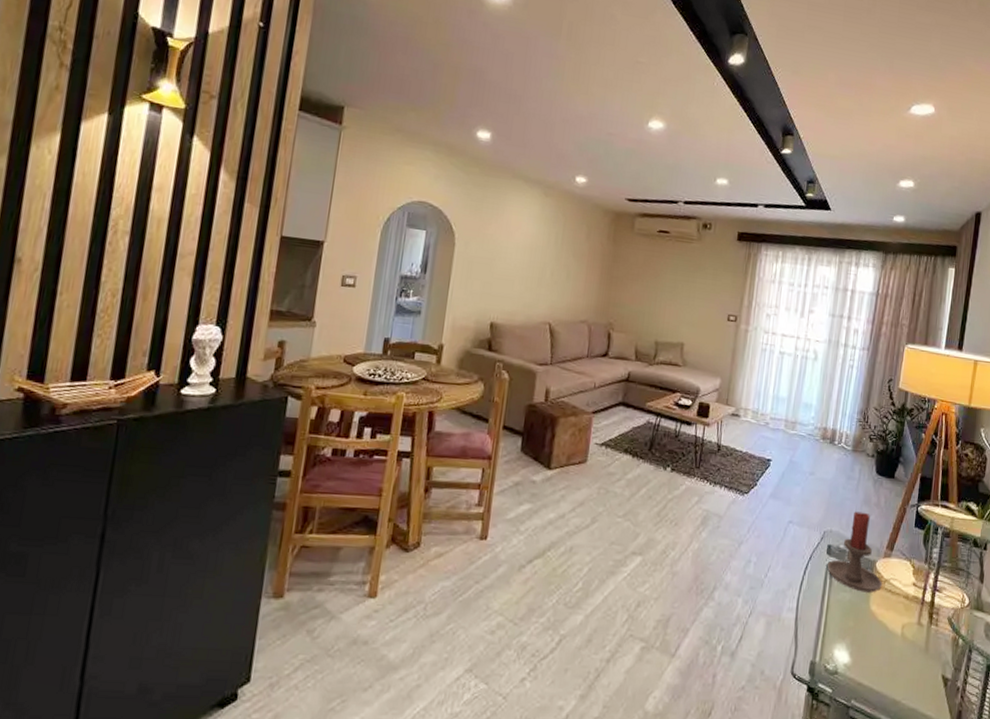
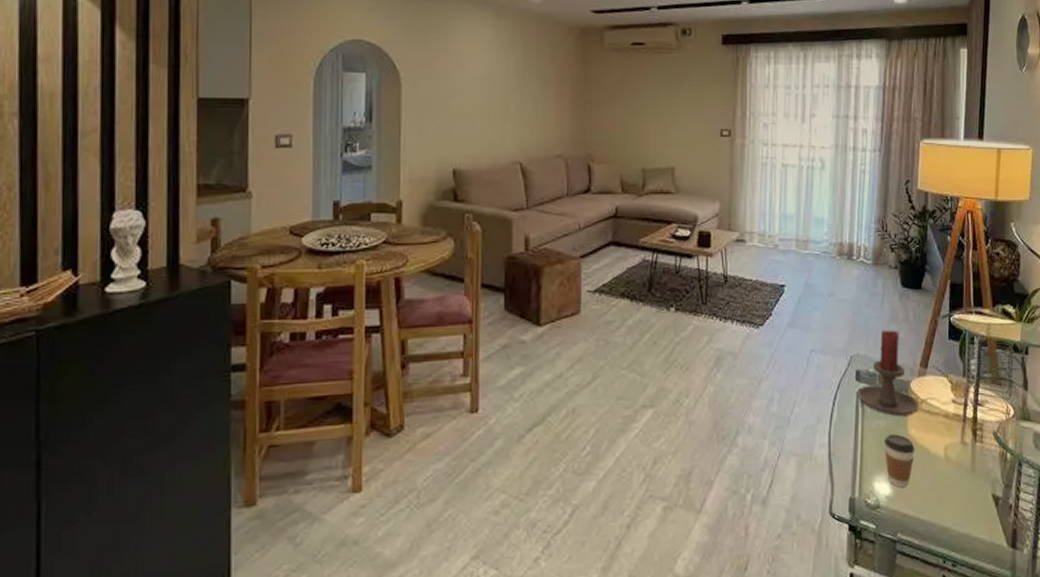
coffee cup: none [846,607,875,658] -> present [884,434,915,487]

